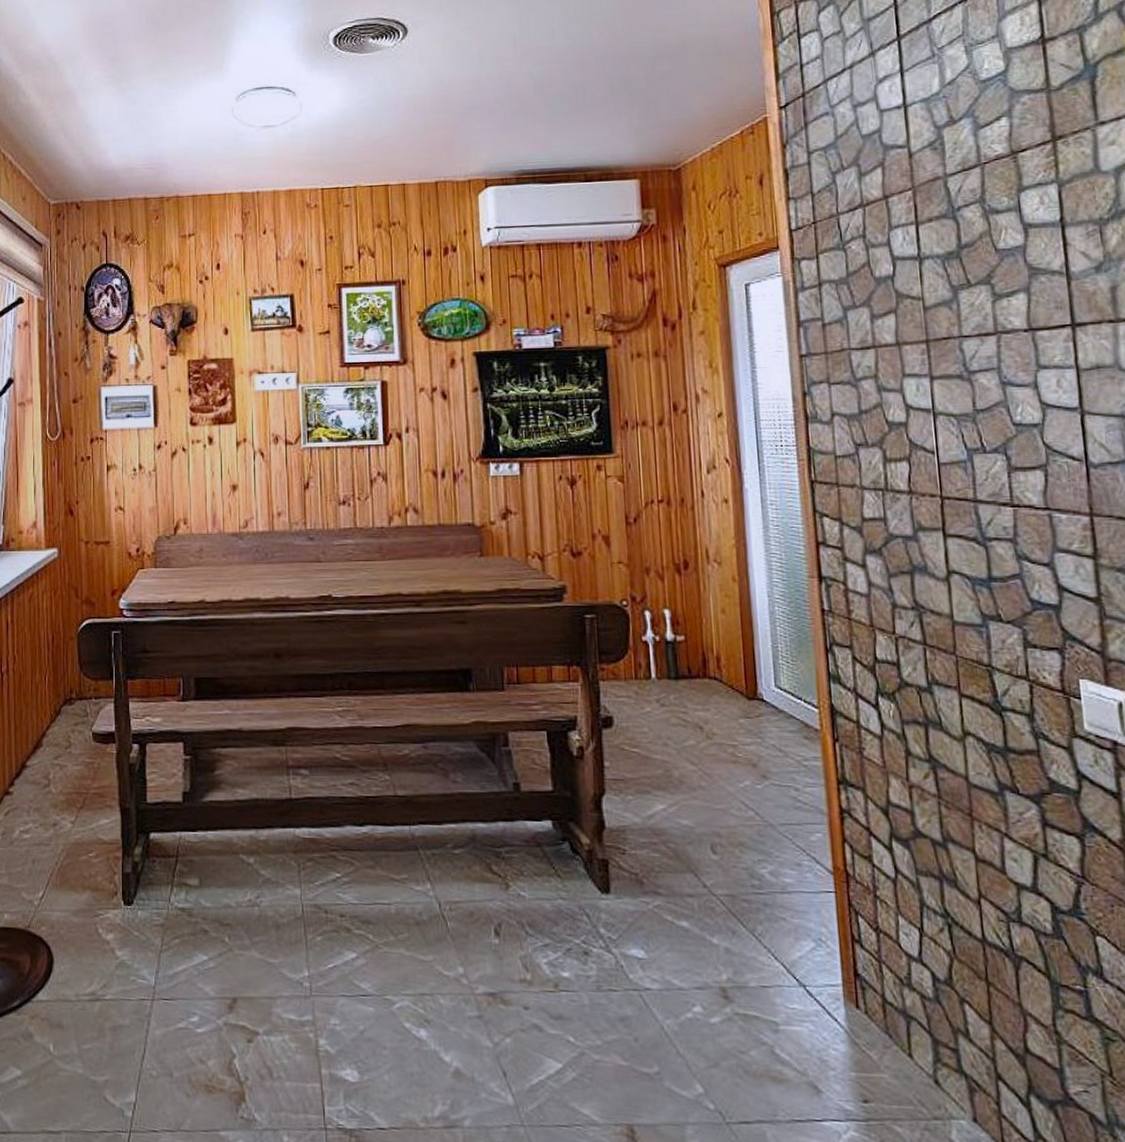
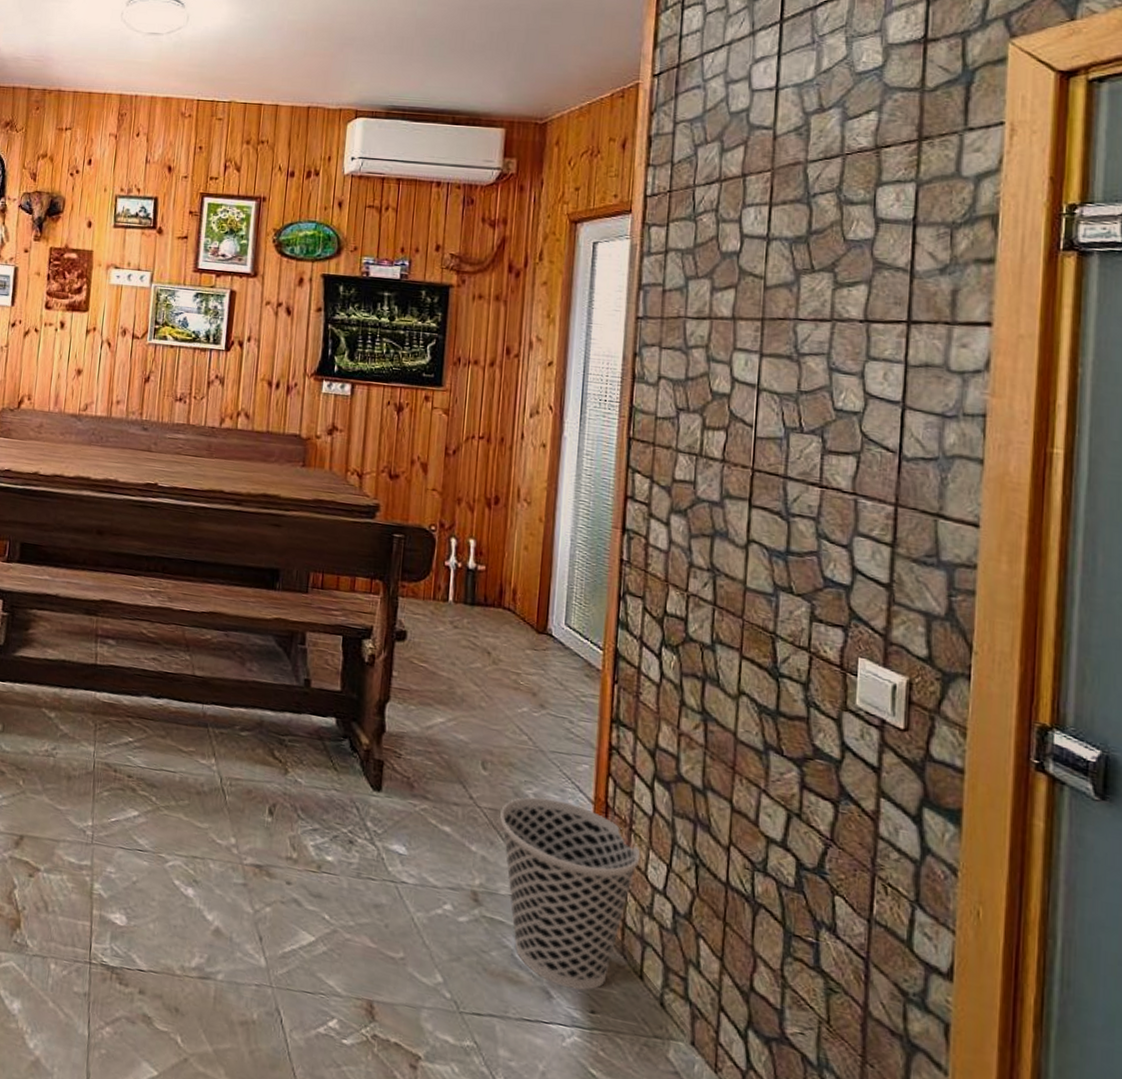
wastebasket: none [738,875,891,1080] -> present [500,797,641,991]

